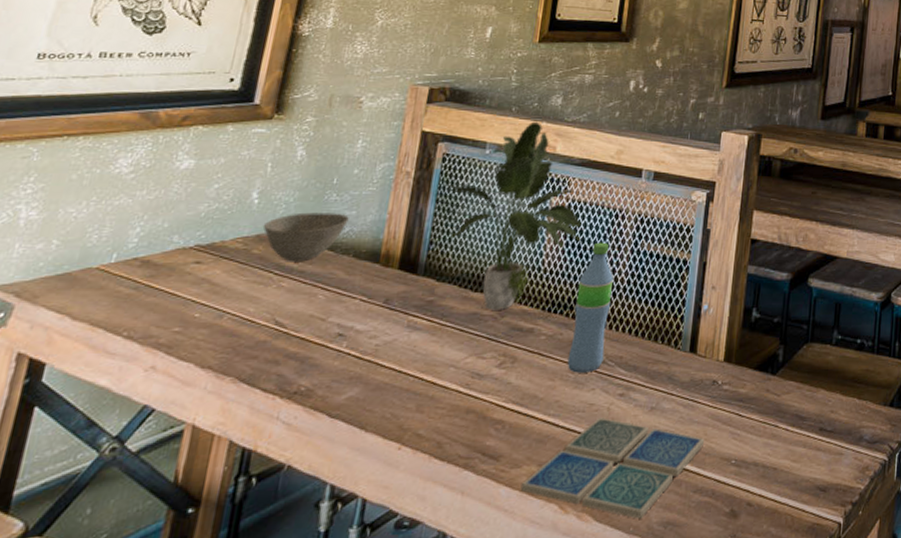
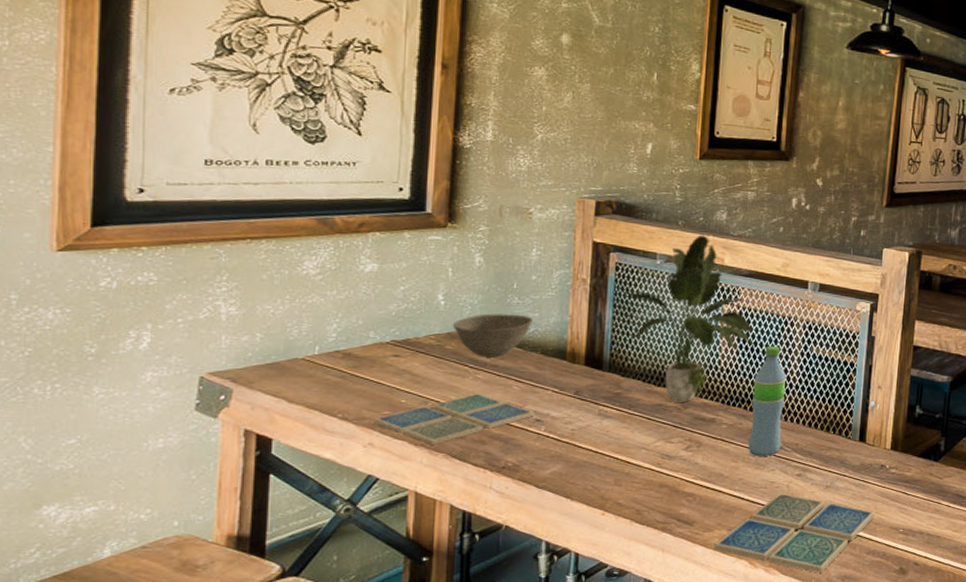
drink coaster: none [160,304,338,368] -> present [373,393,534,446]

